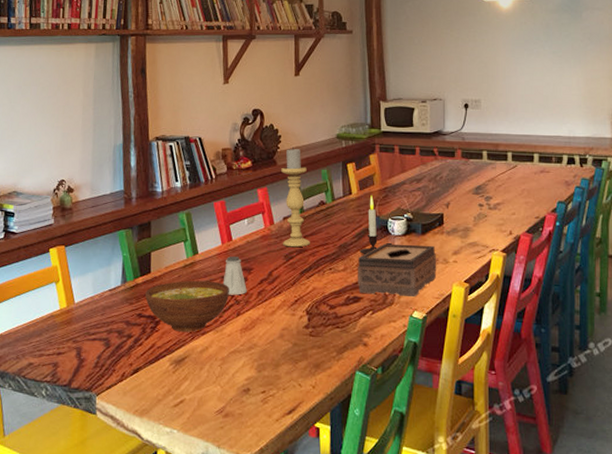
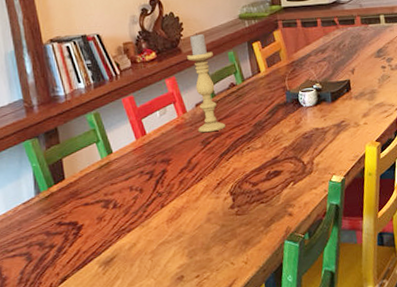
bowl: present [145,280,229,332] -> none [62,177,151,233]
saltshaker: present [222,256,247,295] -> none [141,149,168,189]
tissue box: present [357,243,437,298] -> none [274,111,350,167]
candle: present [360,195,393,254] -> none [274,71,306,129]

